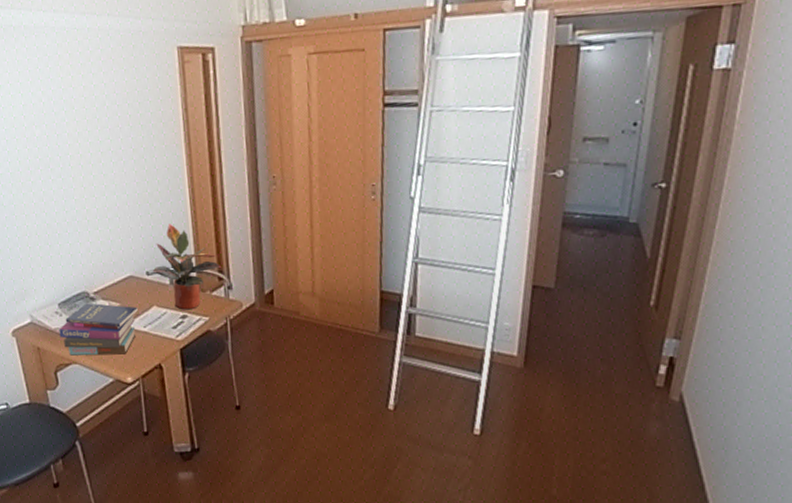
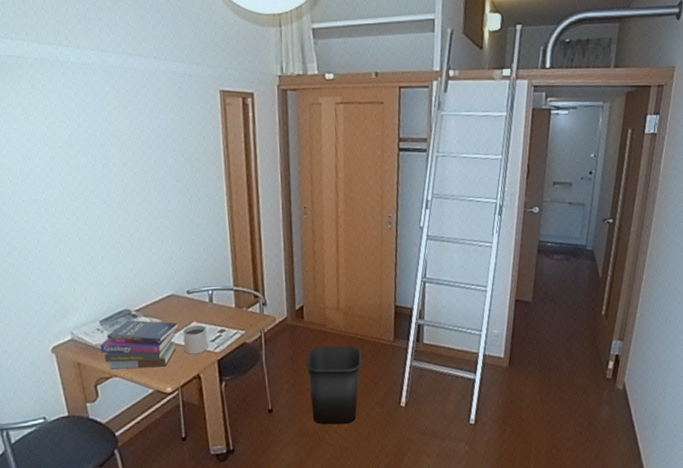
mug: none [142,309,169,342] -> present [182,324,208,355]
potted plant: present [152,224,222,310] -> none [193,247,258,325]
waste bin: none [276,336,342,428] -> present [305,345,362,425]

